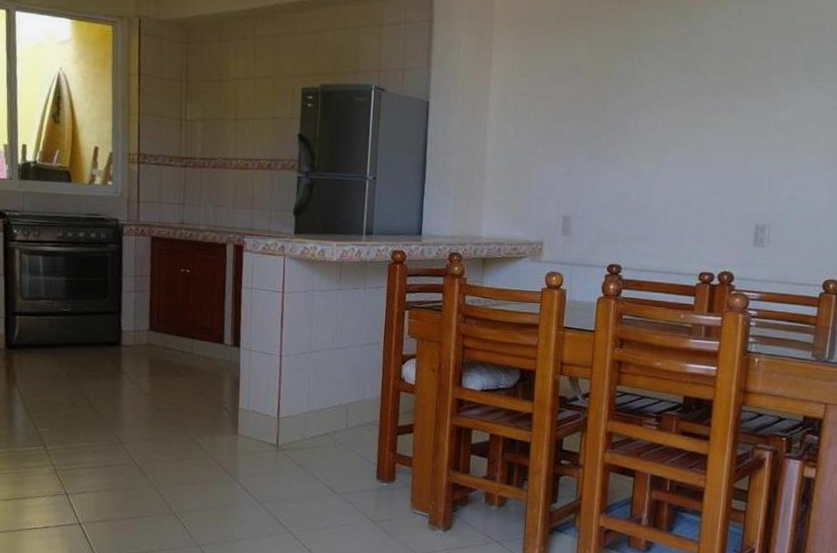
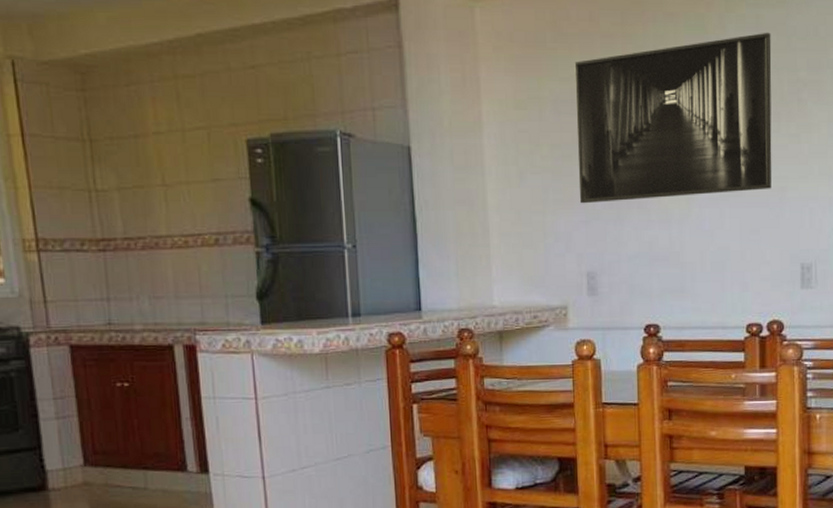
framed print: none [564,22,751,159] -> present [574,32,772,204]

